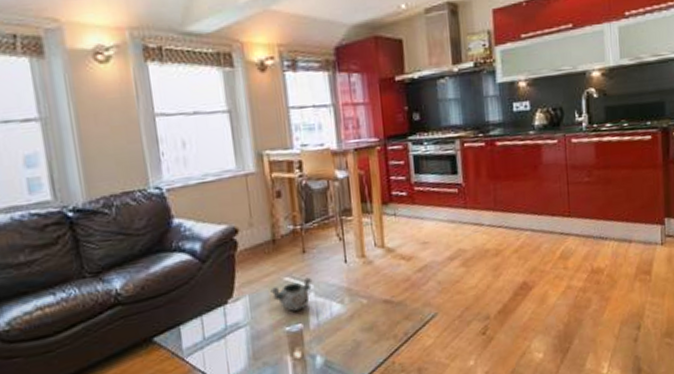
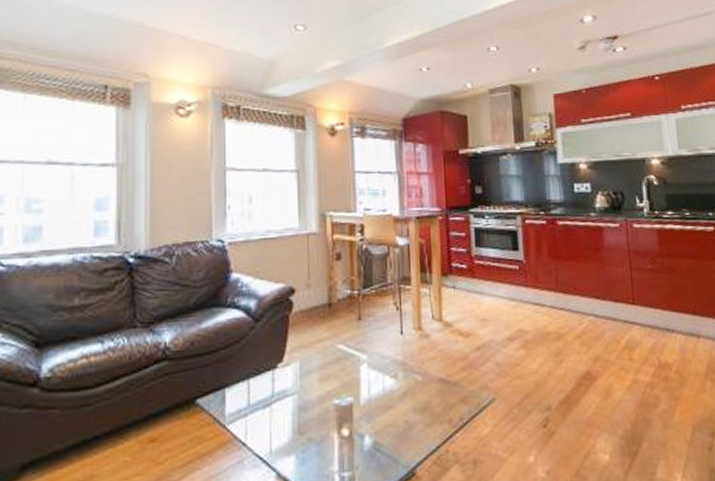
decorative bowl: present [270,277,313,311] -> none [322,346,366,382]

